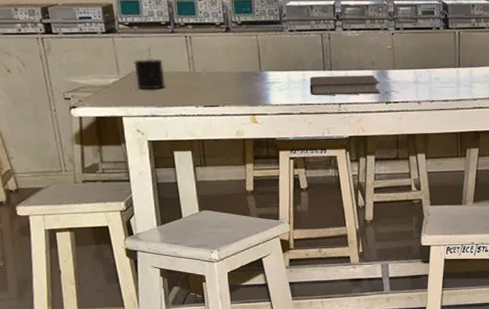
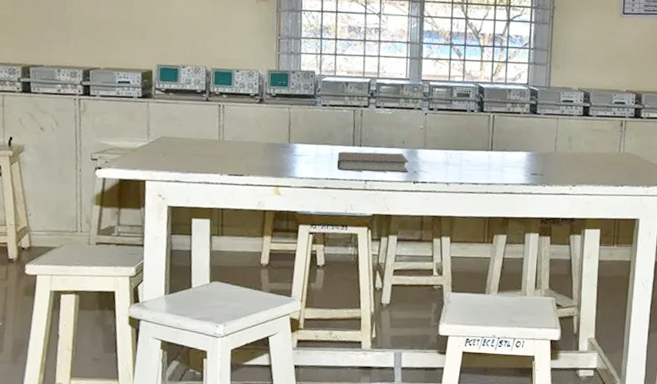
candle: present [133,47,165,90] -> none [164,114,194,155]

